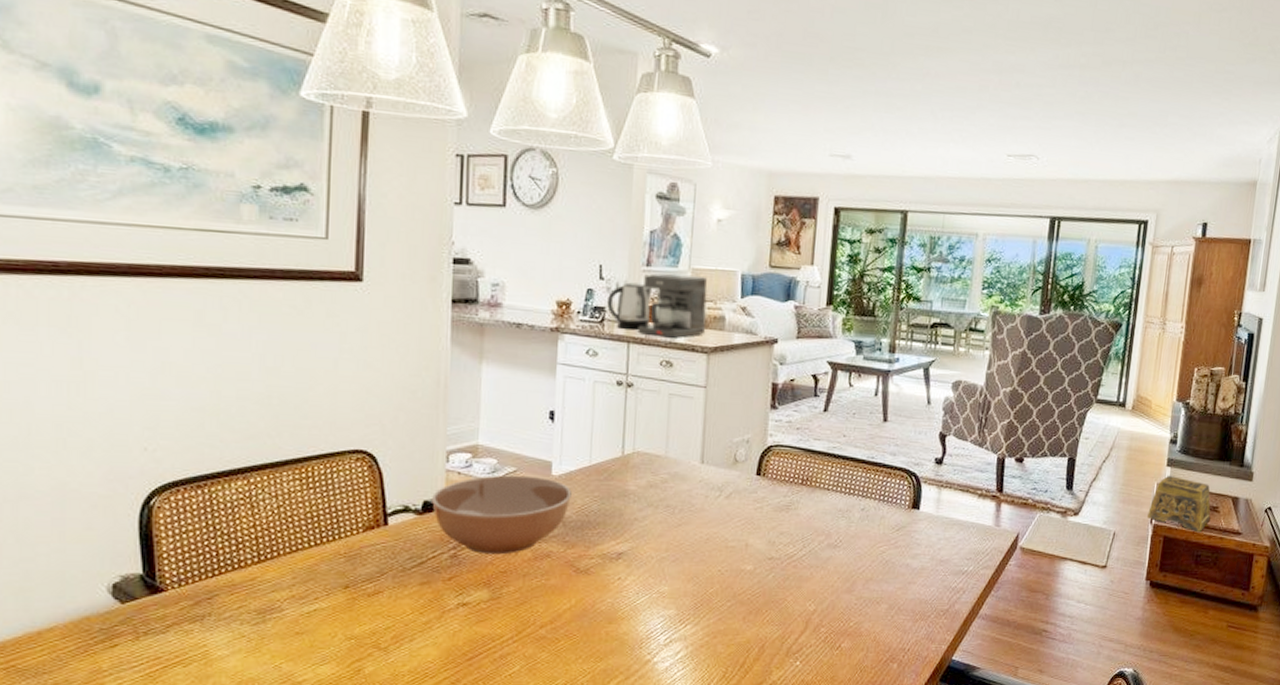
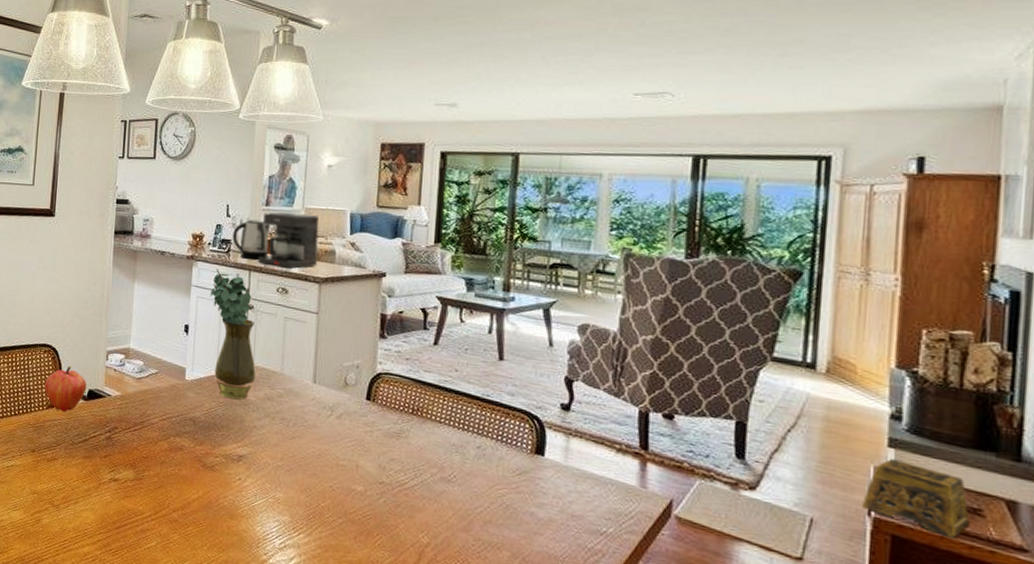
fruit: none [358,474,420,533] -> present [44,366,87,413]
bowl: present [432,475,572,555] -> none [95,374,201,443]
vase: none [580,342,637,492] -> present [210,268,256,400]

